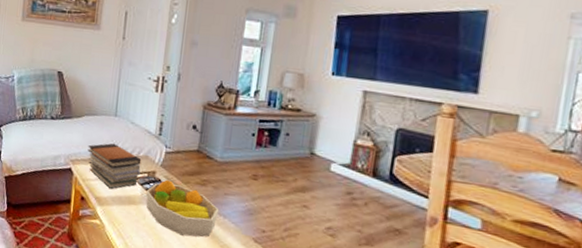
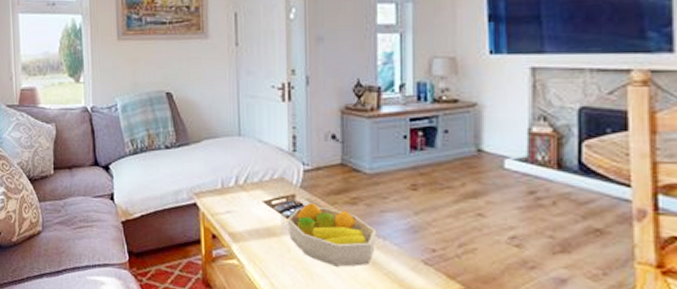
book stack: present [87,143,142,189] -> none [212,167,277,221]

